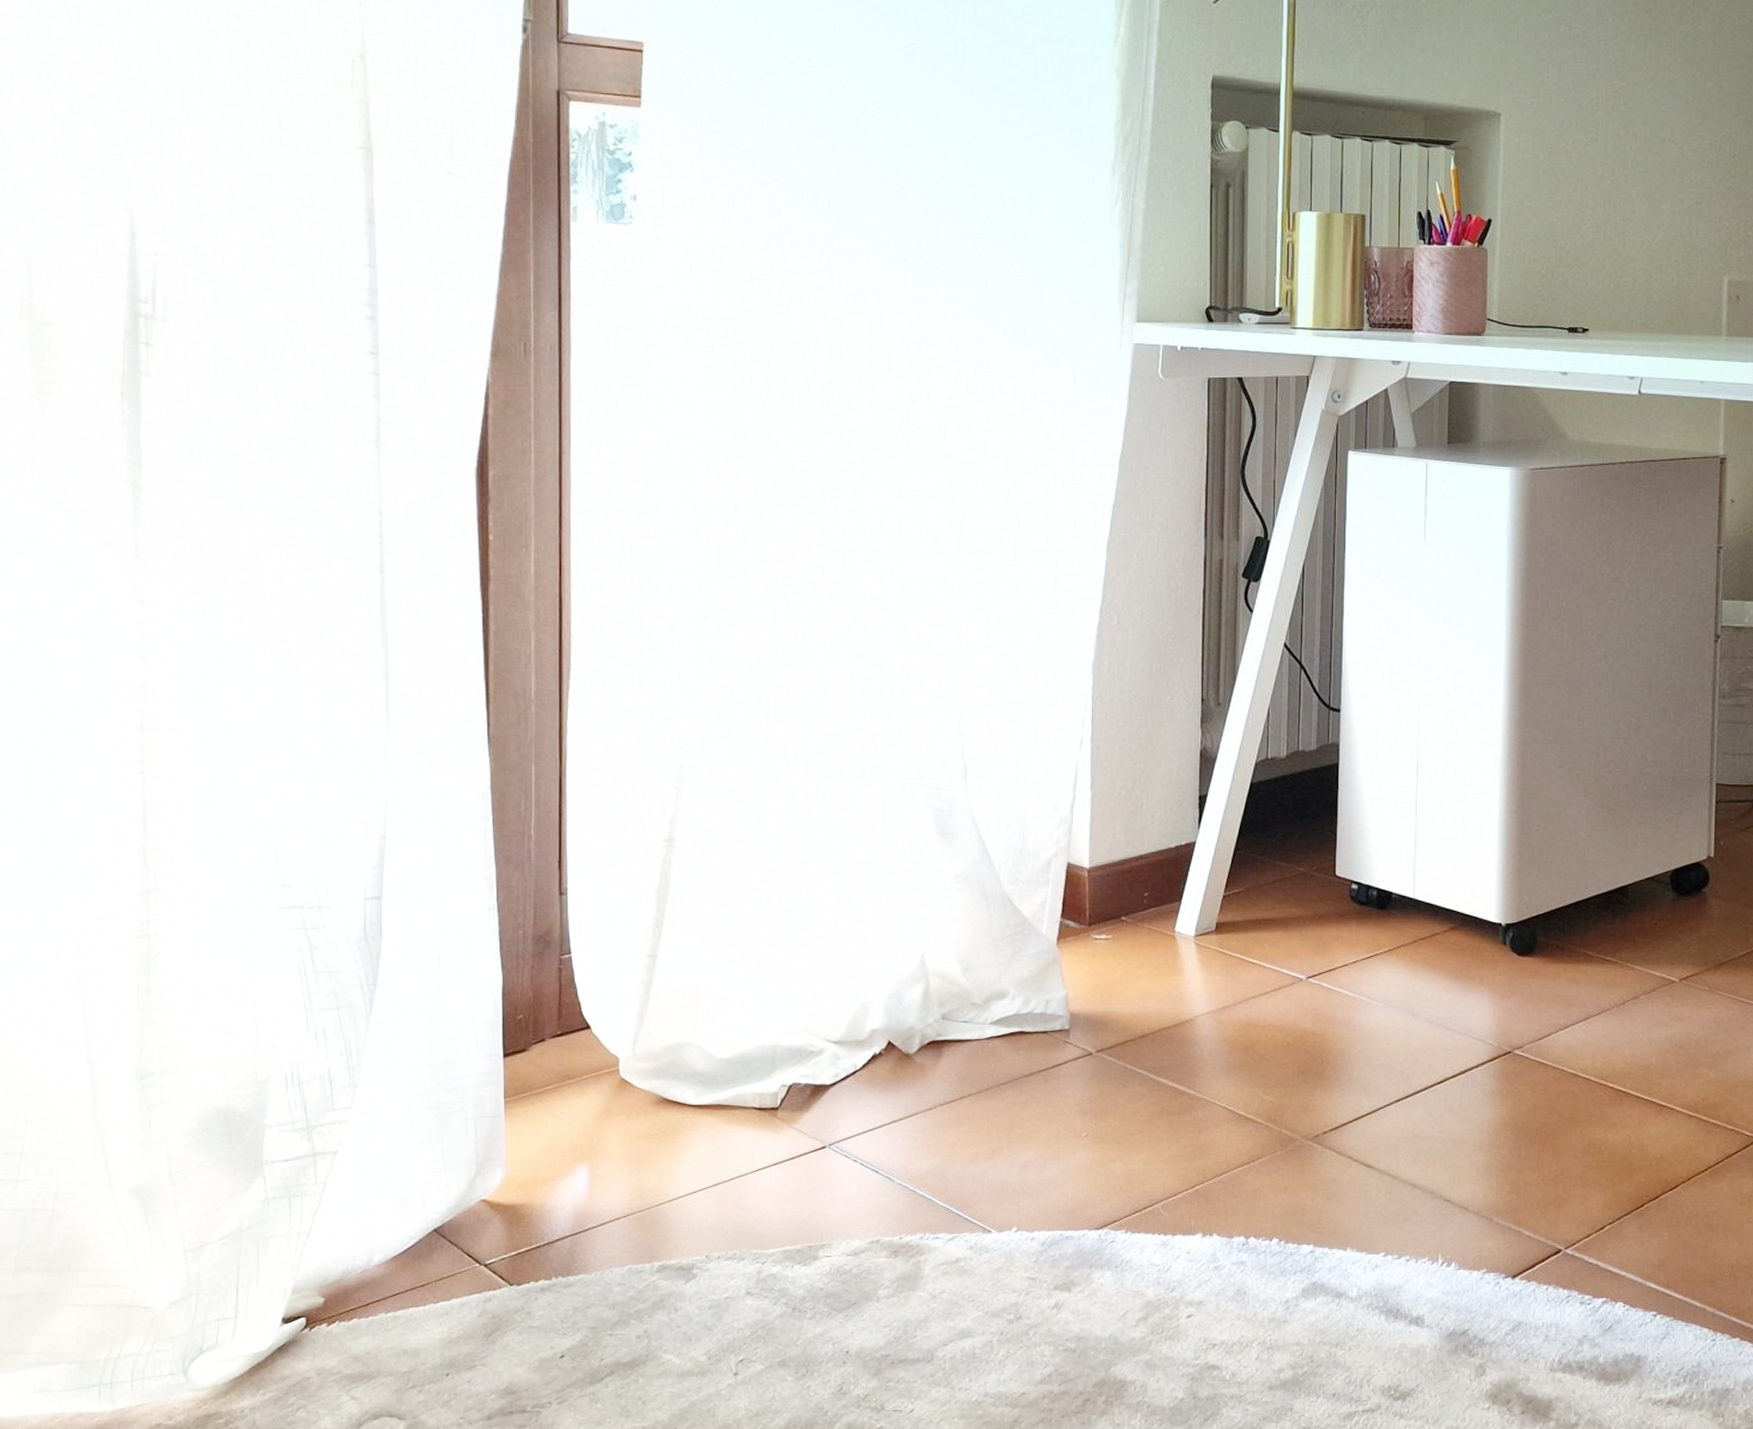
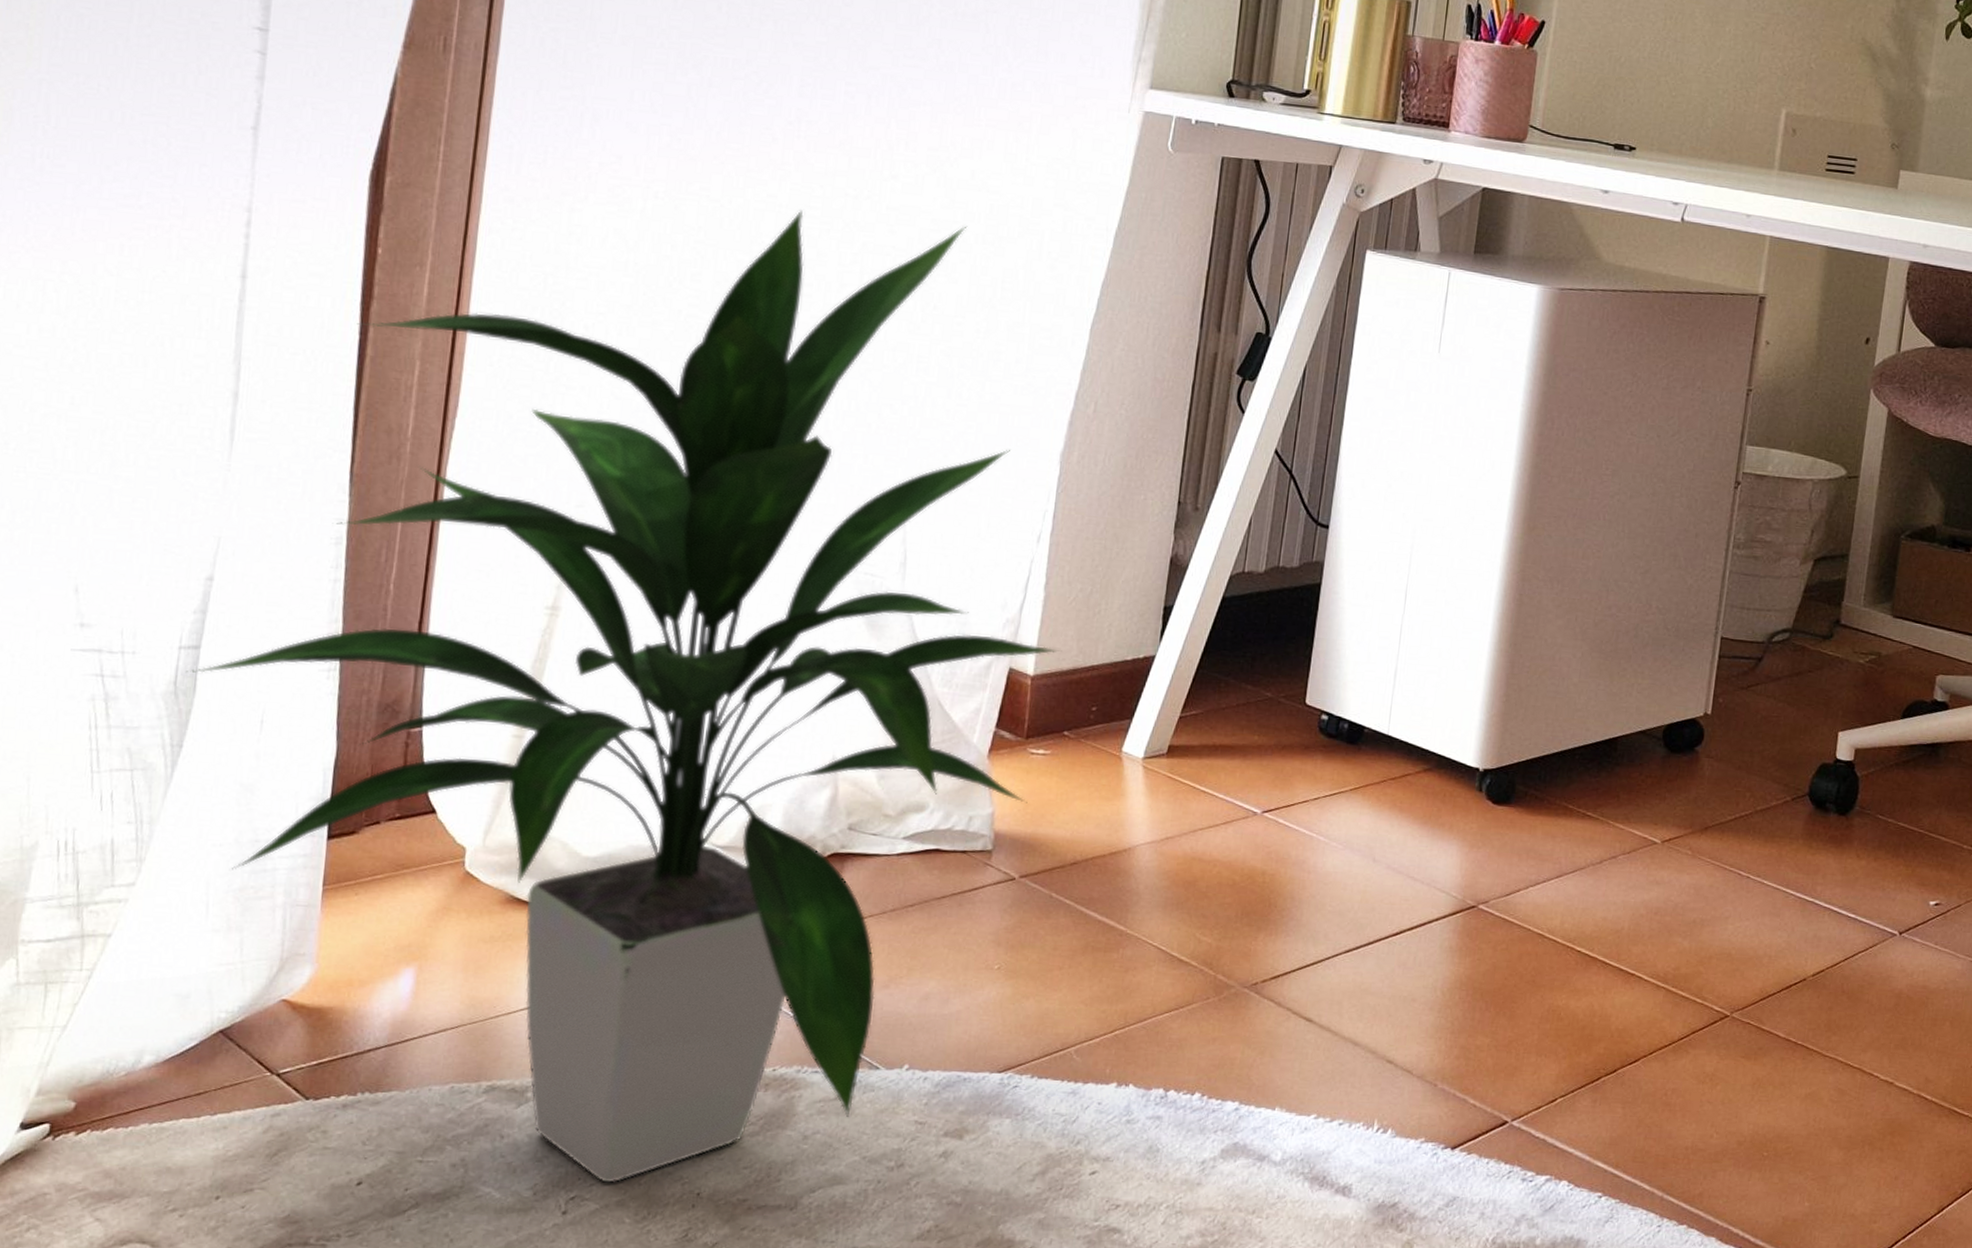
indoor plant: none [372,465,1110,1346] -> present [185,210,1060,1183]

